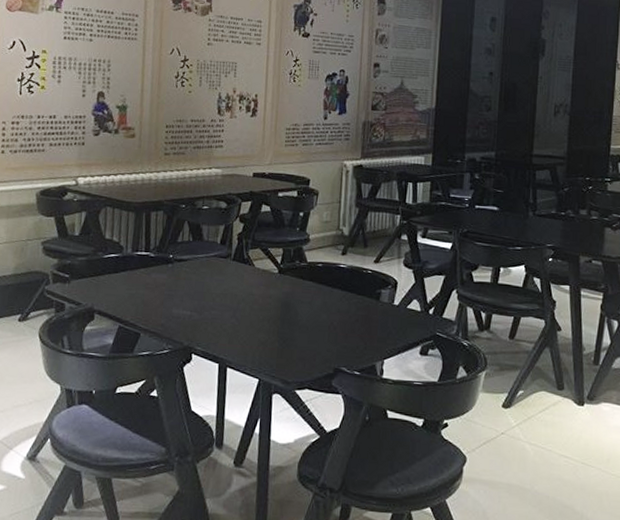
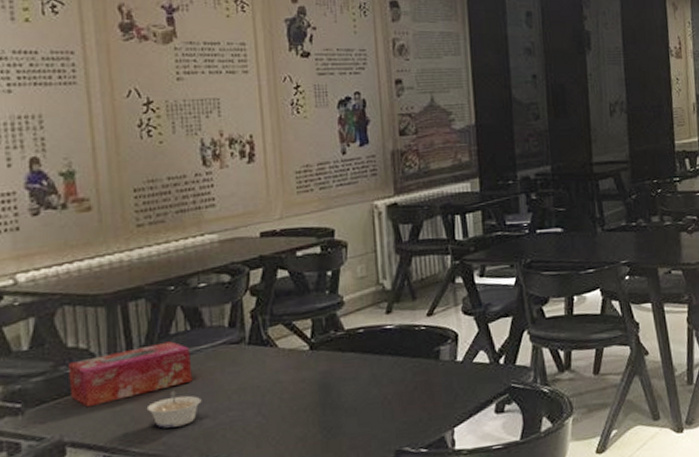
tissue box: none [103,247,190,287] -> present [69,341,193,408]
legume: none [153,285,194,315] -> present [146,390,202,428]

